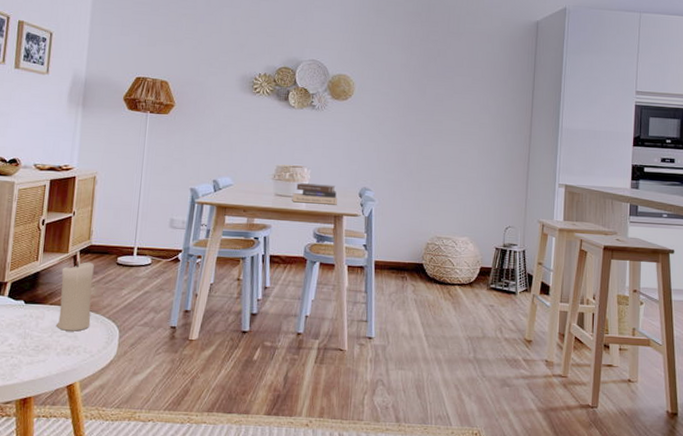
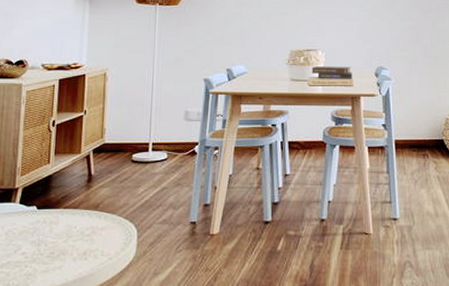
candle: present [56,261,94,331] -> none [72,161,108,234]

